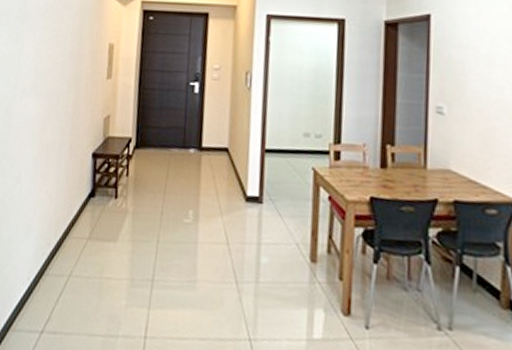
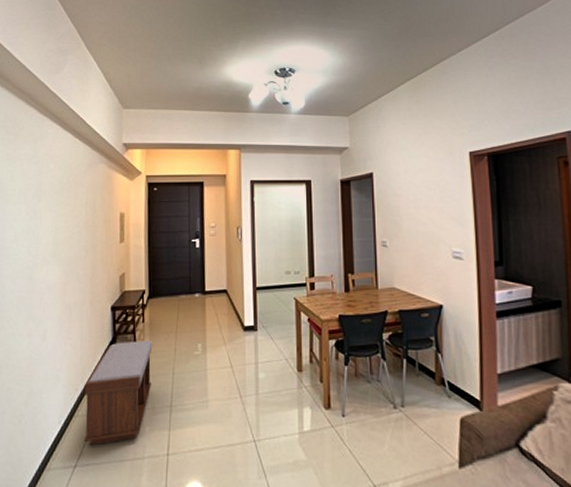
bench: none [53,196,137,312] -> present [84,340,153,446]

